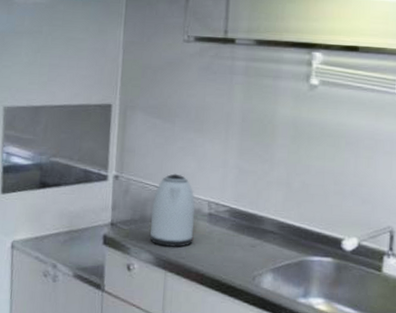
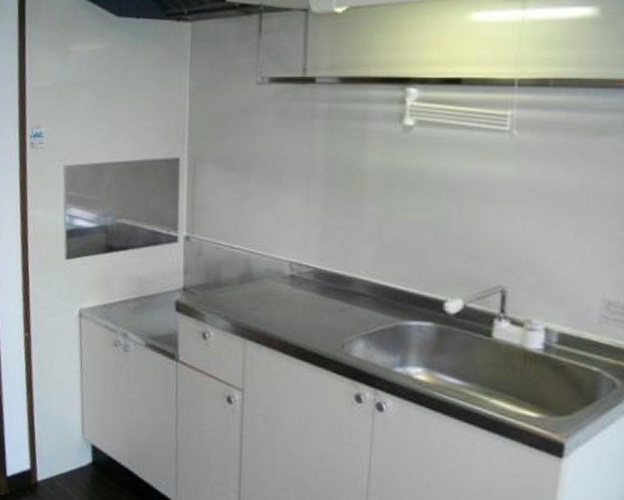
kettle: present [150,173,196,248] -> none [226,232,276,314]

